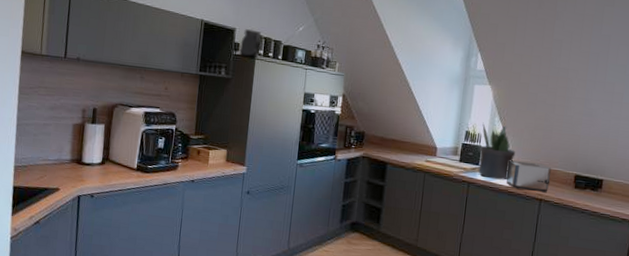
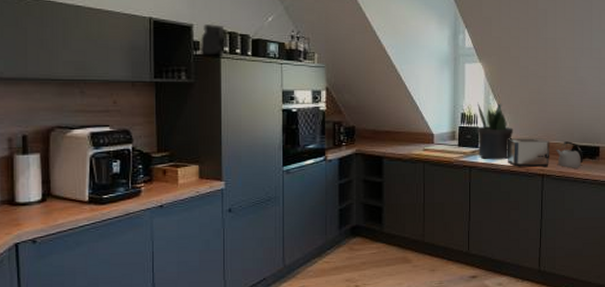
kettle: none [556,170,585,198] -> present [555,141,583,168]

